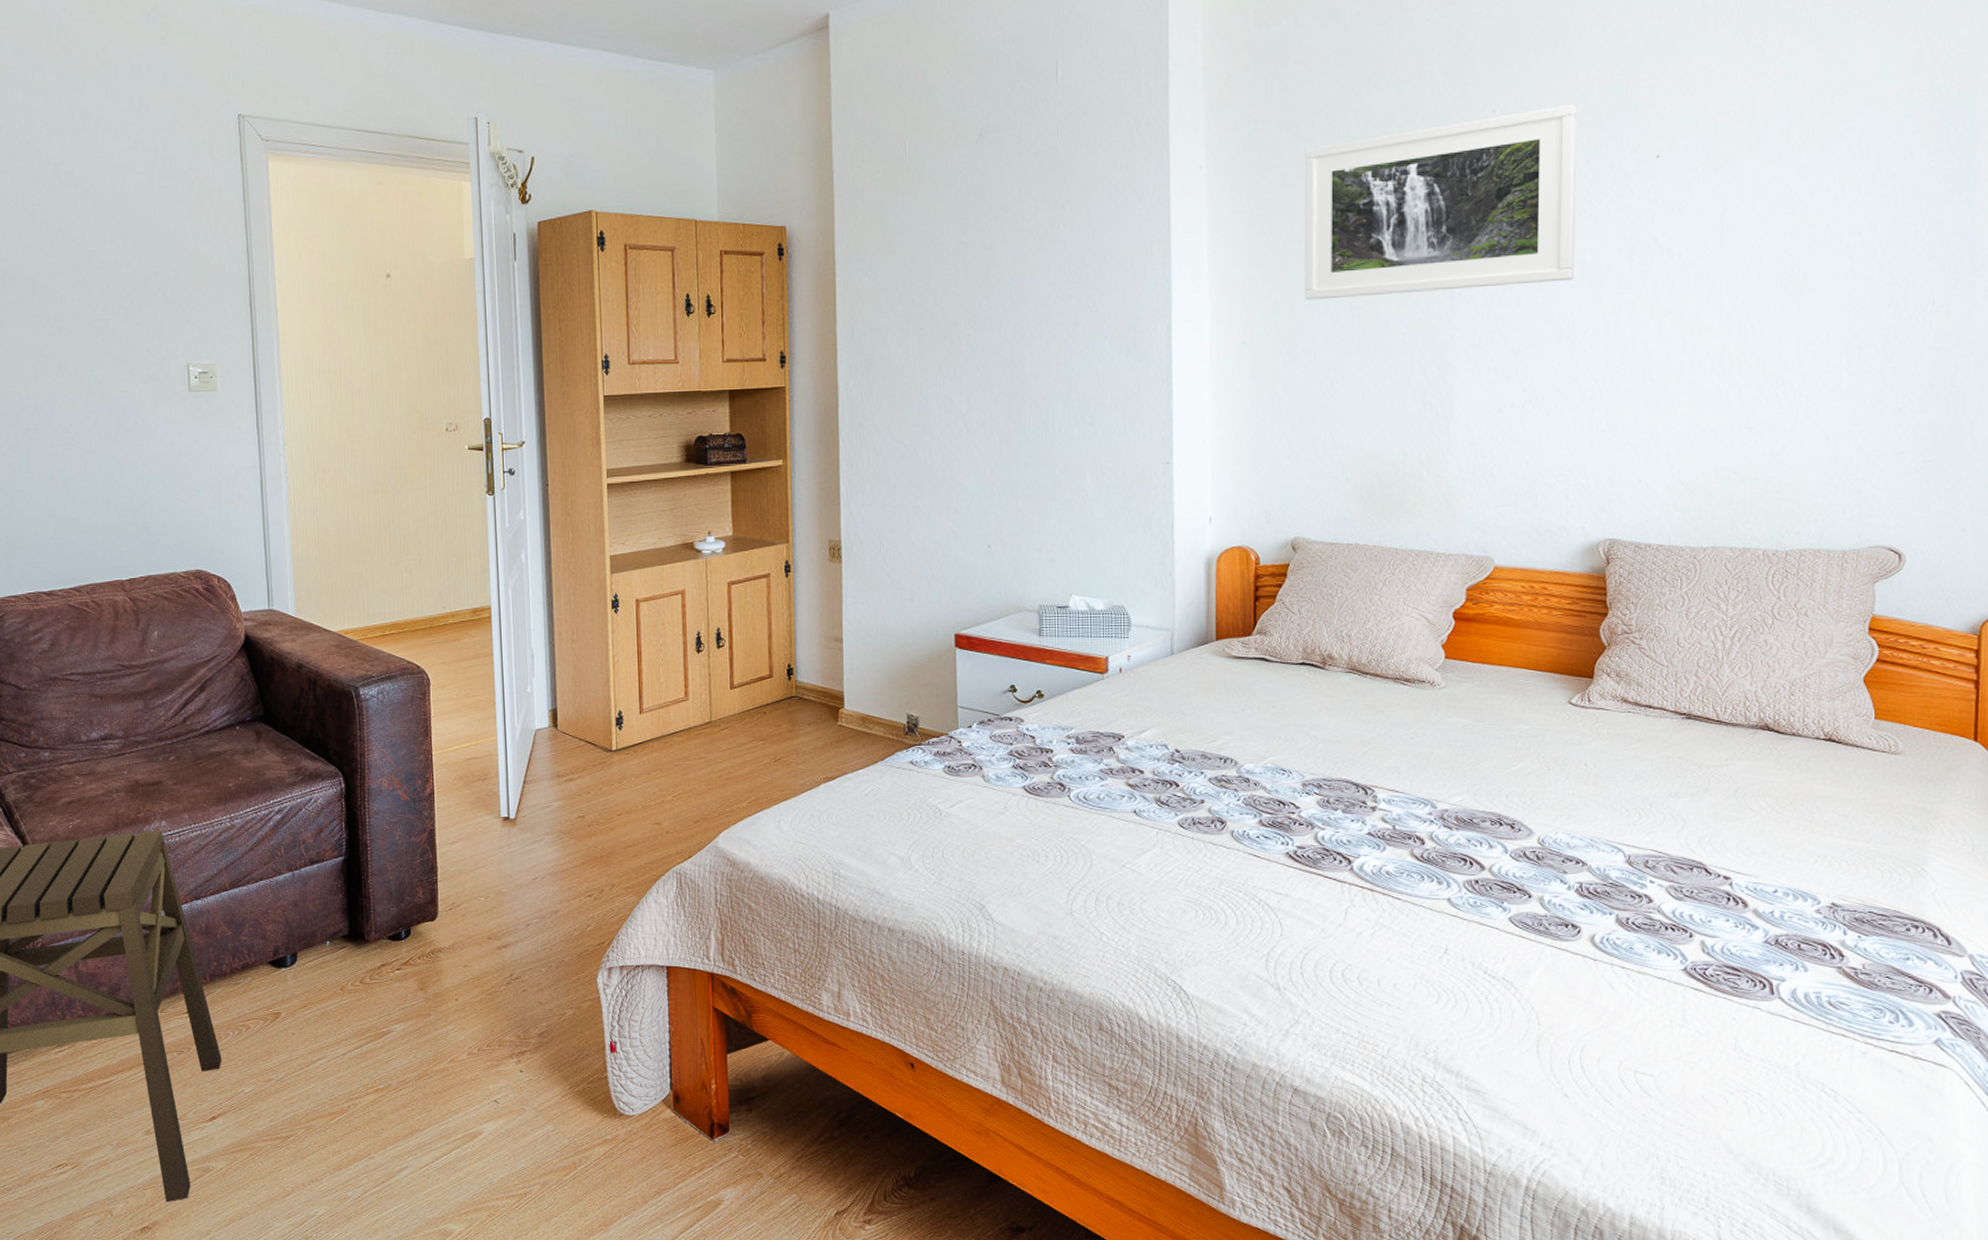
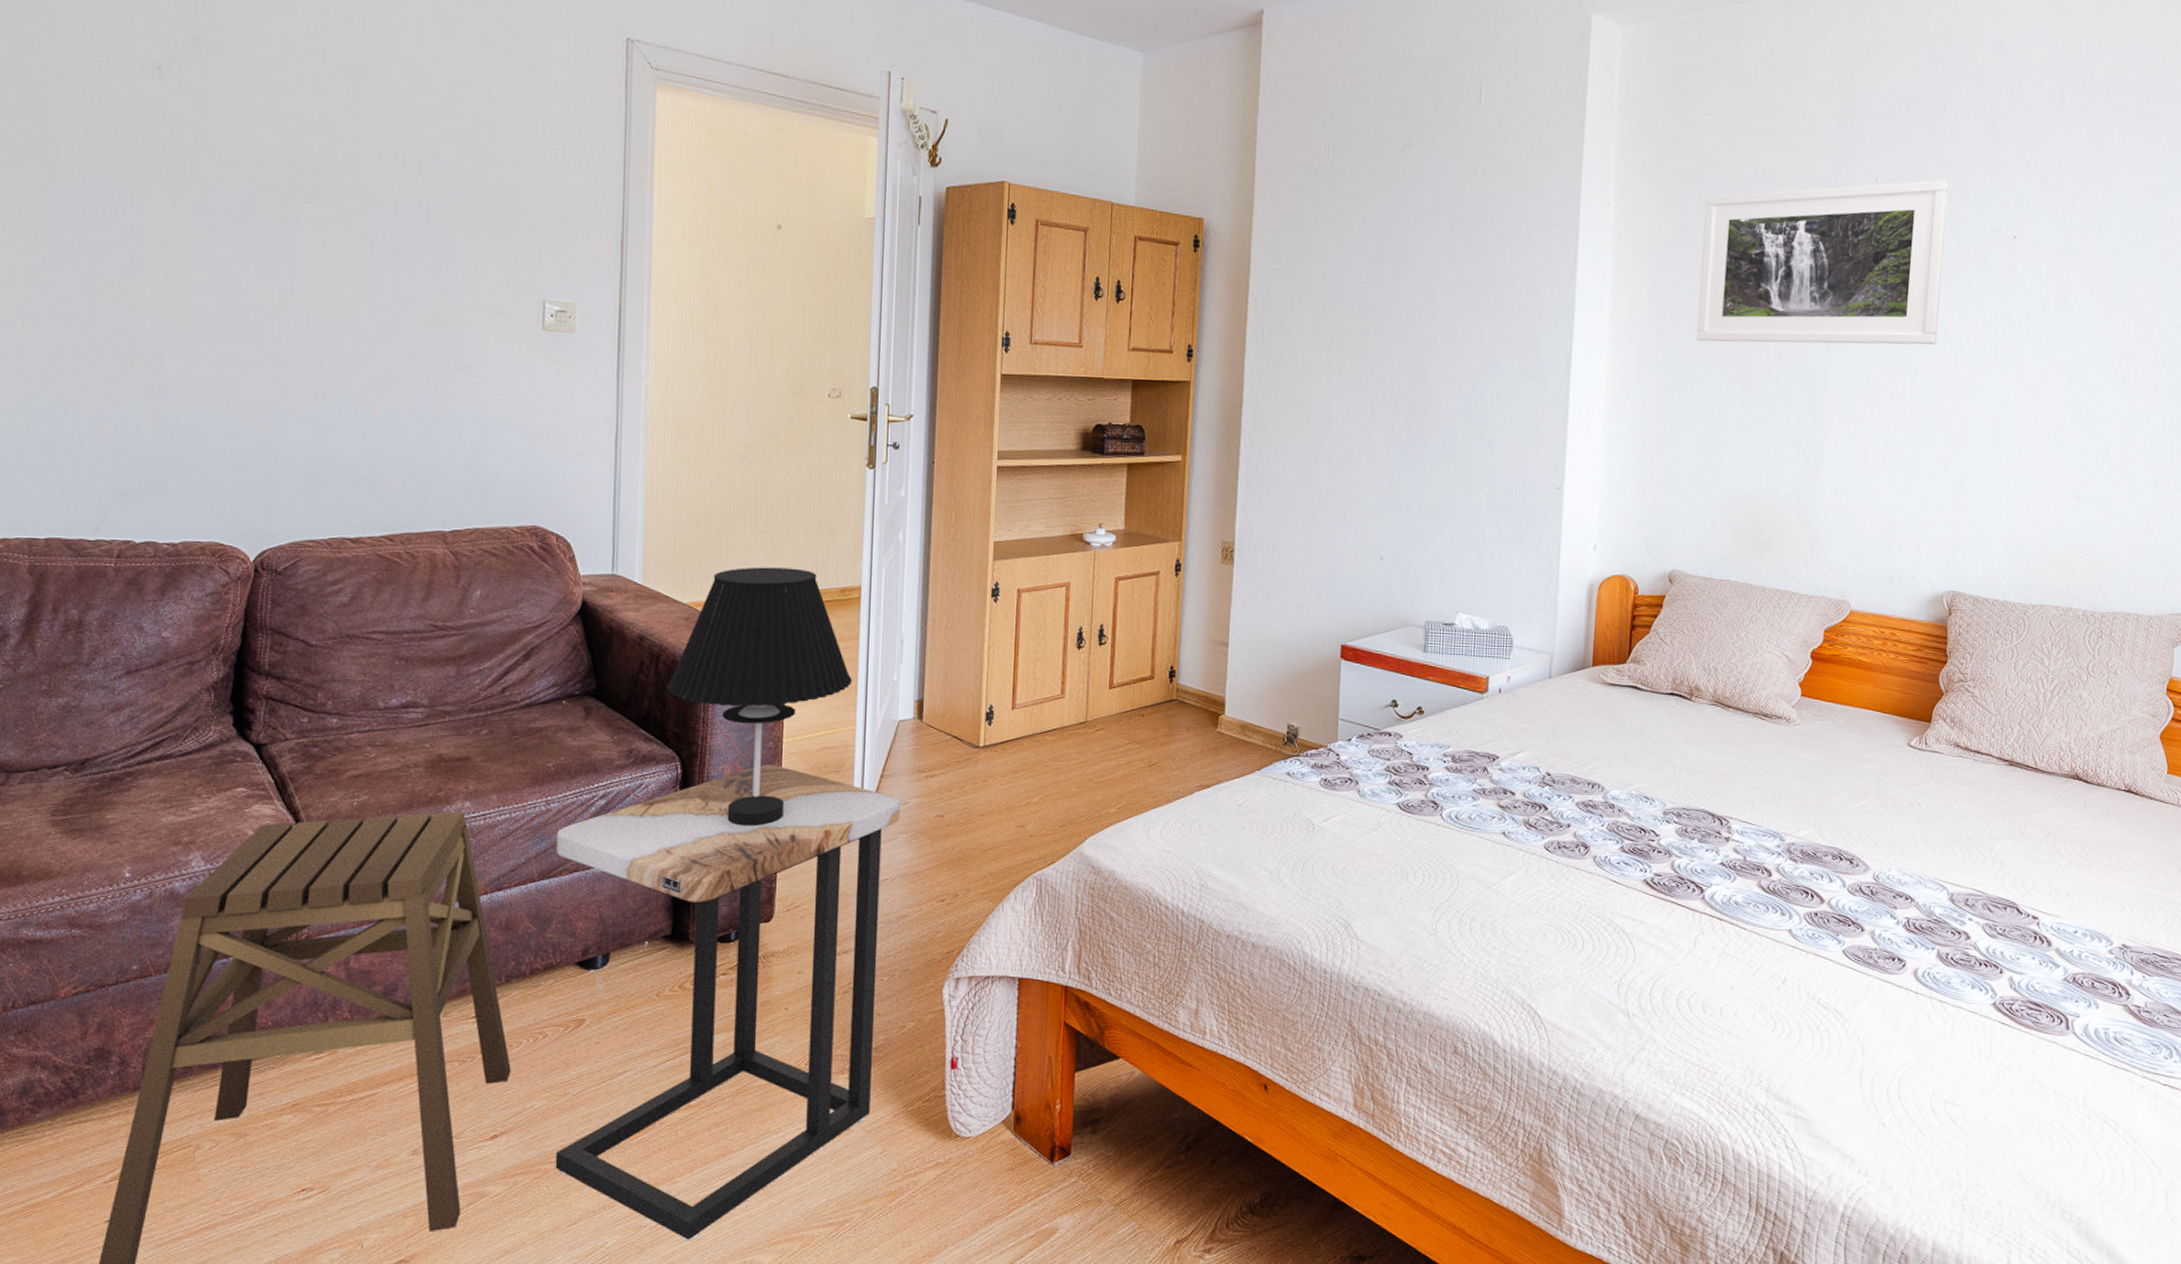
side table: none [242,776,544,1211] -> present [555,765,900,1241]
table lamp: none [325,593,490,834] -> present [666,567,852,827]

